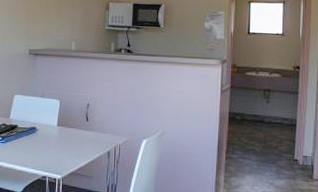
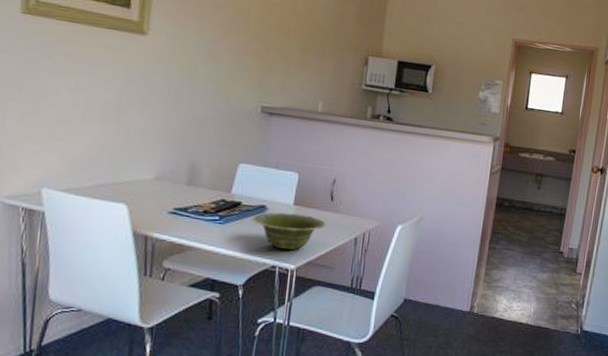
dish: none [26,132,85,163] -> present [251,212,327,250]

